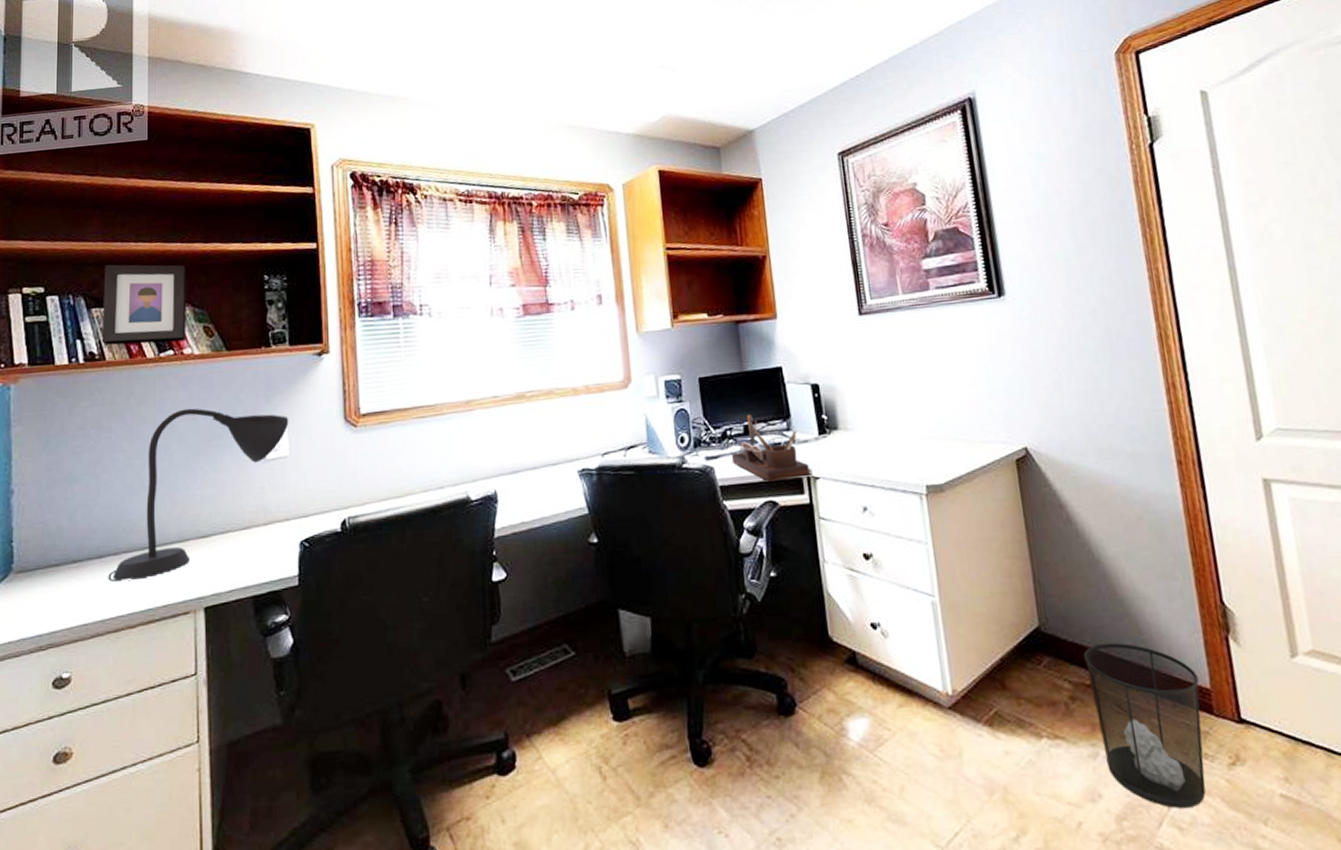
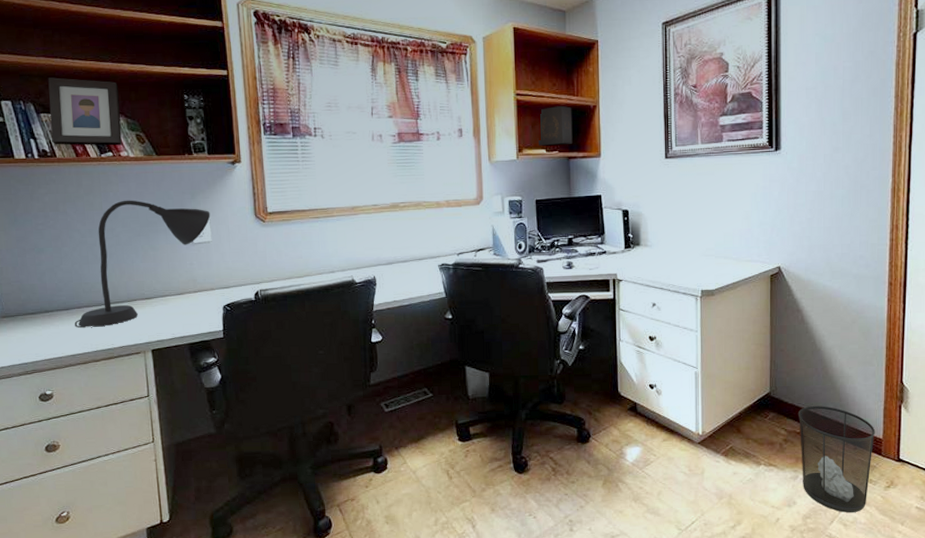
decorative box: none [697,258,741,310] -> present [539,105,573,147]
desk organizer: present [731,414,810,483] -> none [556,230,615,282]

